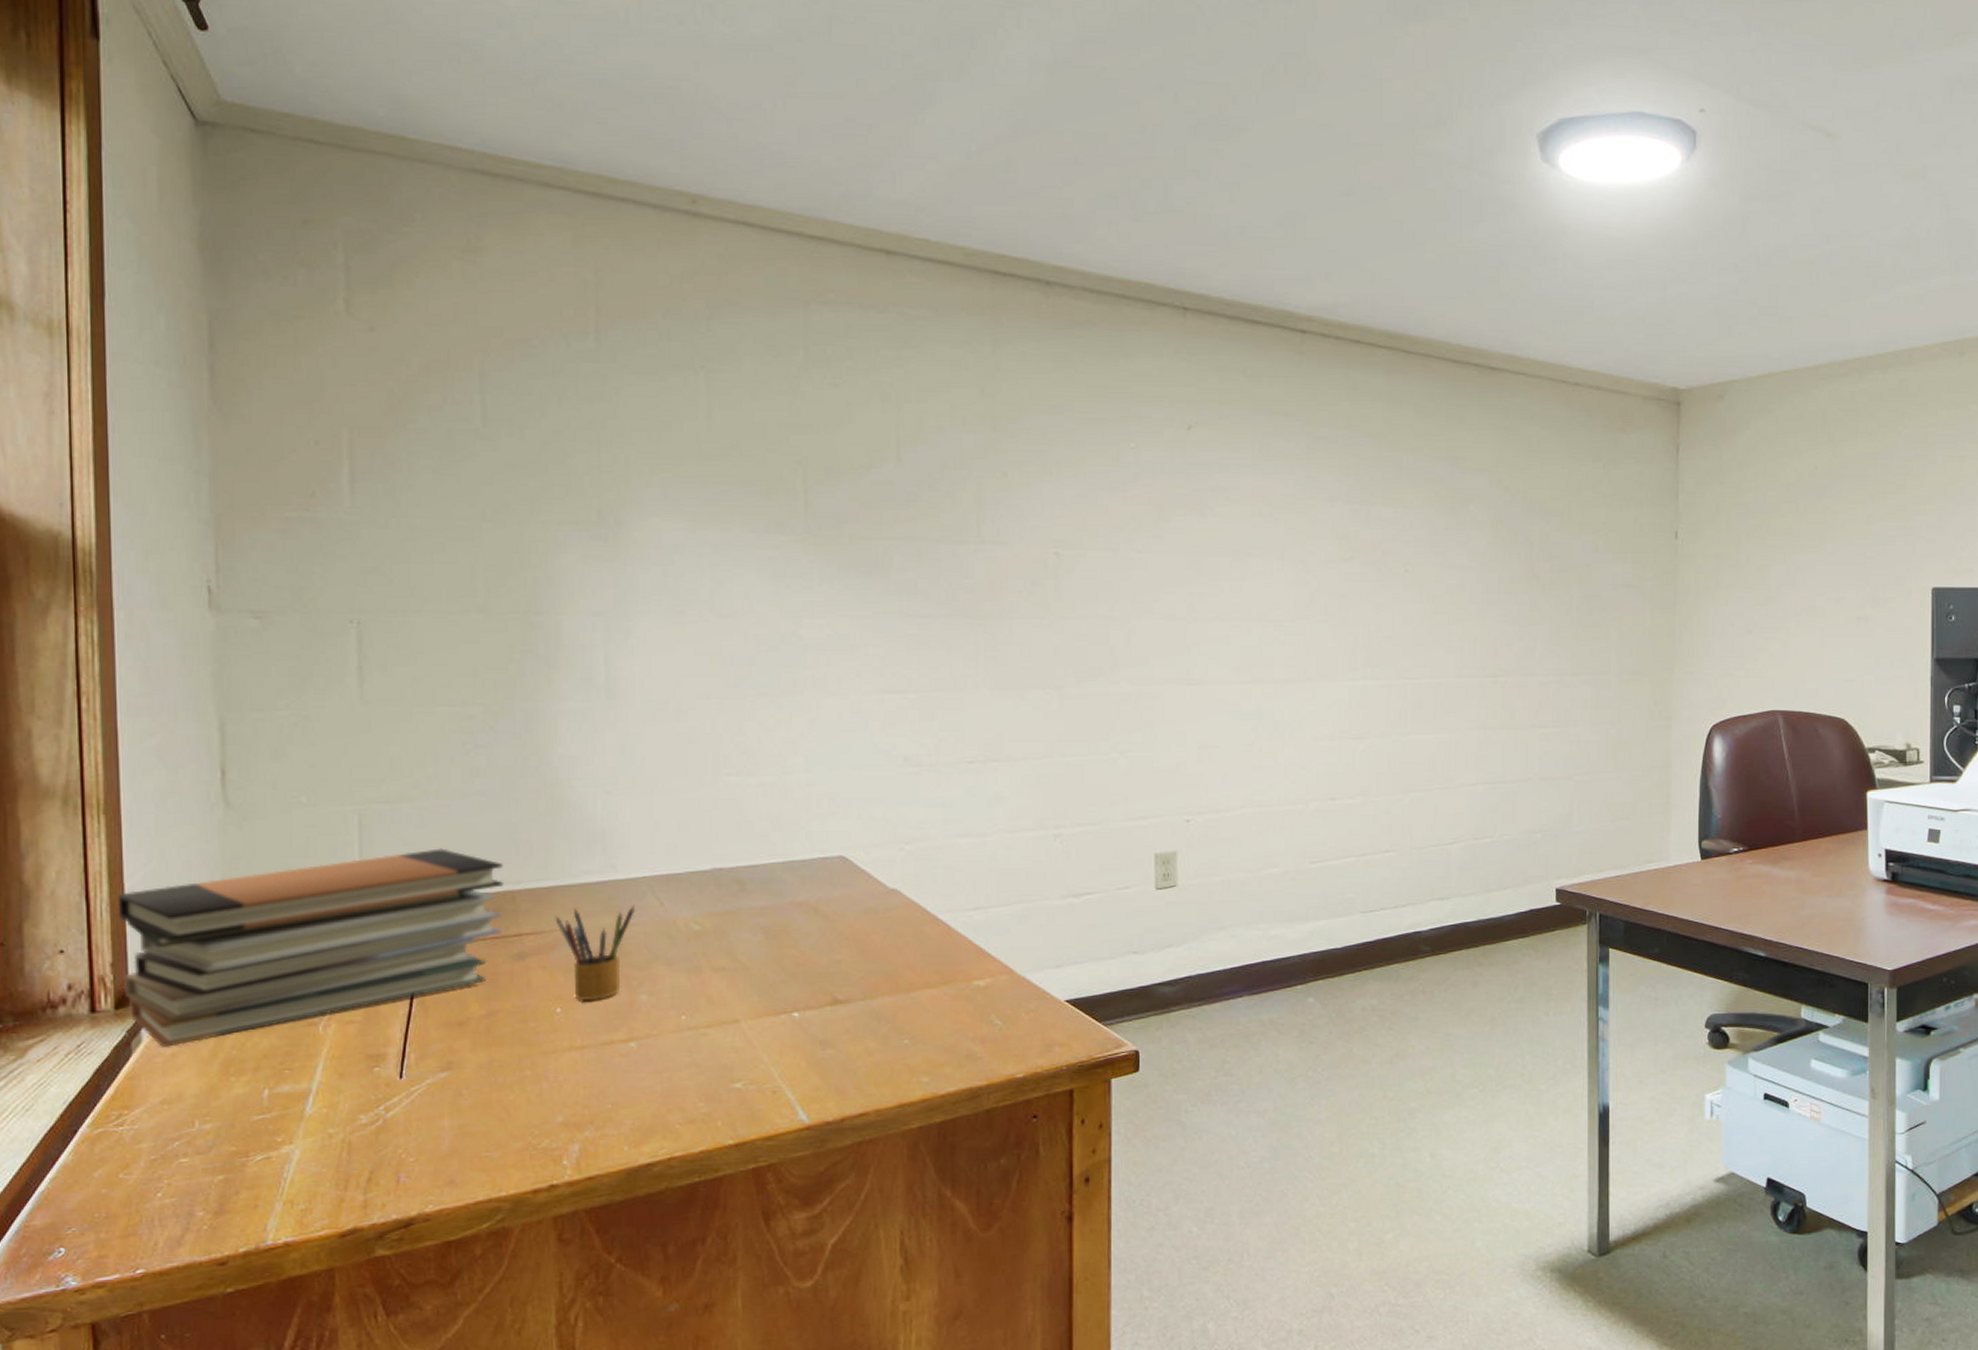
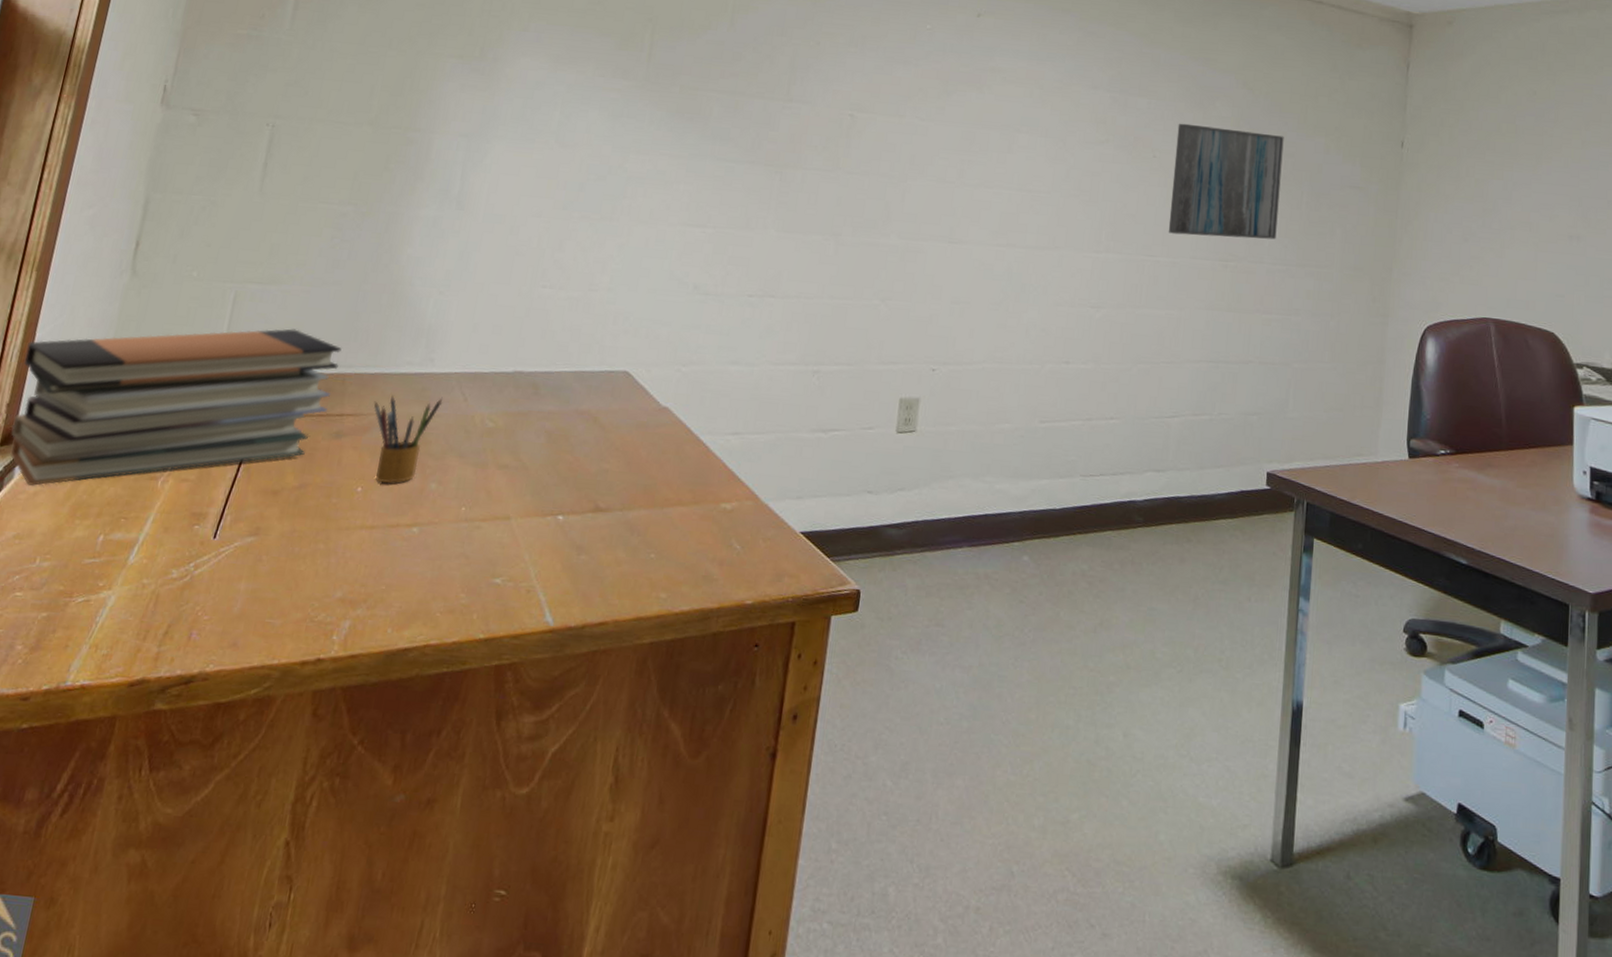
wall art: none [1429,532,1548,653] -> present [1168,123,1284,240]

